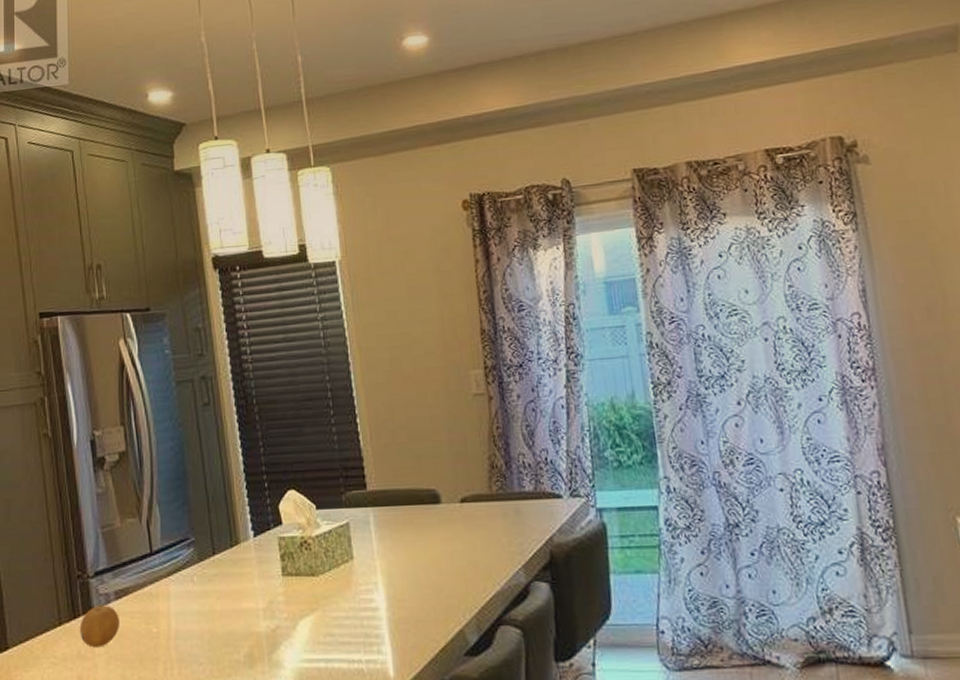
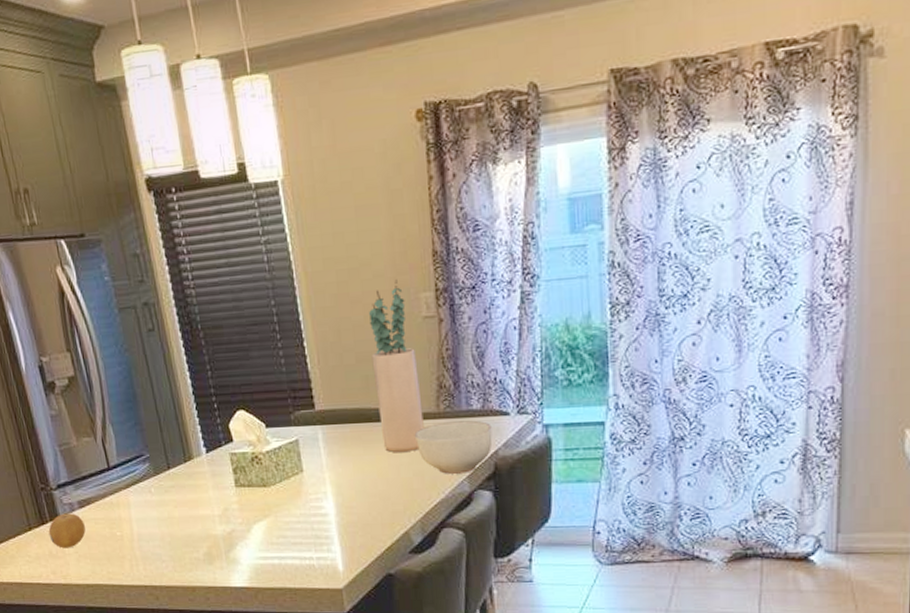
vase: none [421,356,477,539] -> present [369,279,424,453]
bowl: none [467,503,547,563] -> present [414,420,493,474]

